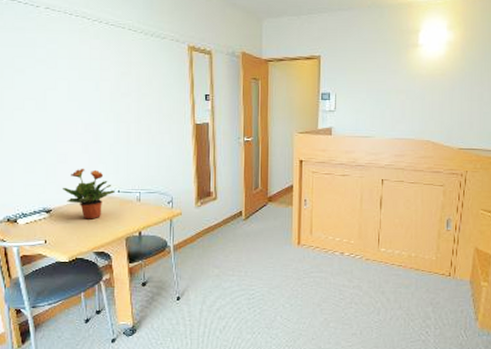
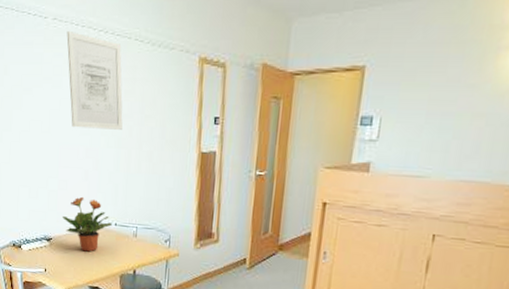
wall art: none [60,19,121,106] -> present [66,30,123,130]

